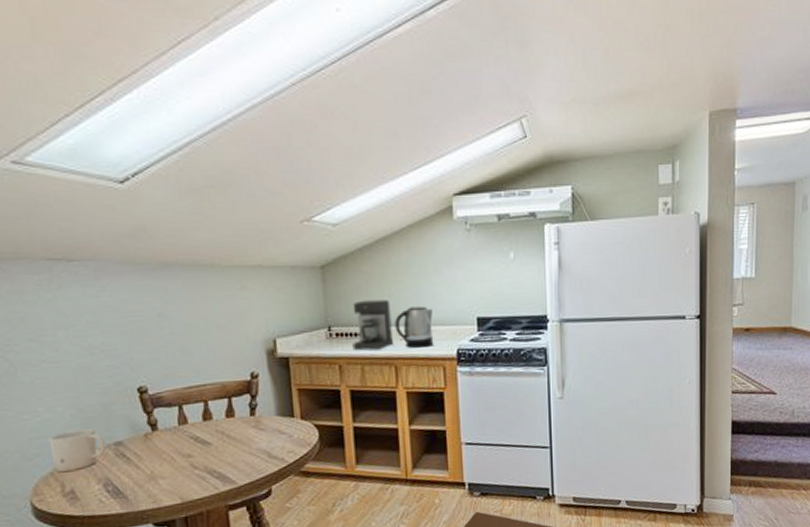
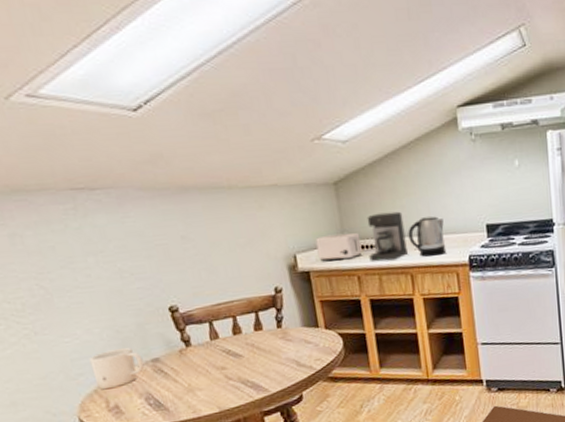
toaster: none [297,319,346,348] -> present [315,232,362,262]

